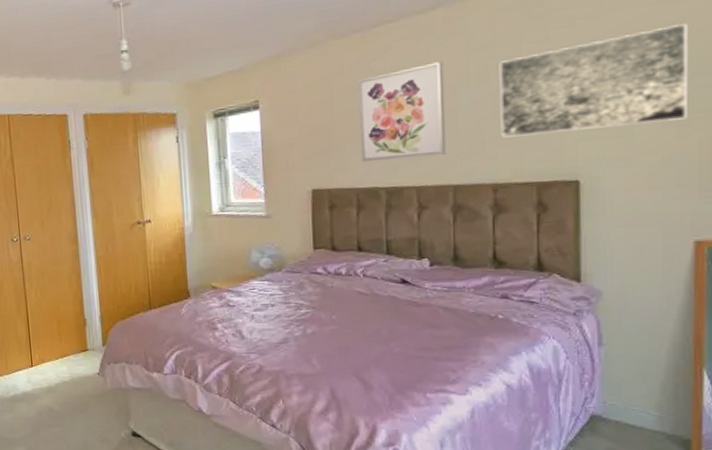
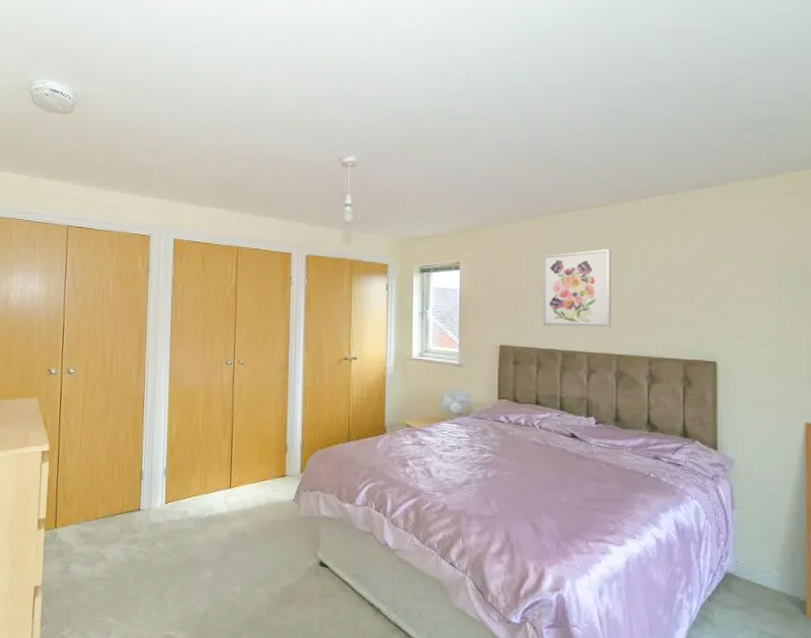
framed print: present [499,24,689,138] -> none [655,244,799,320]

